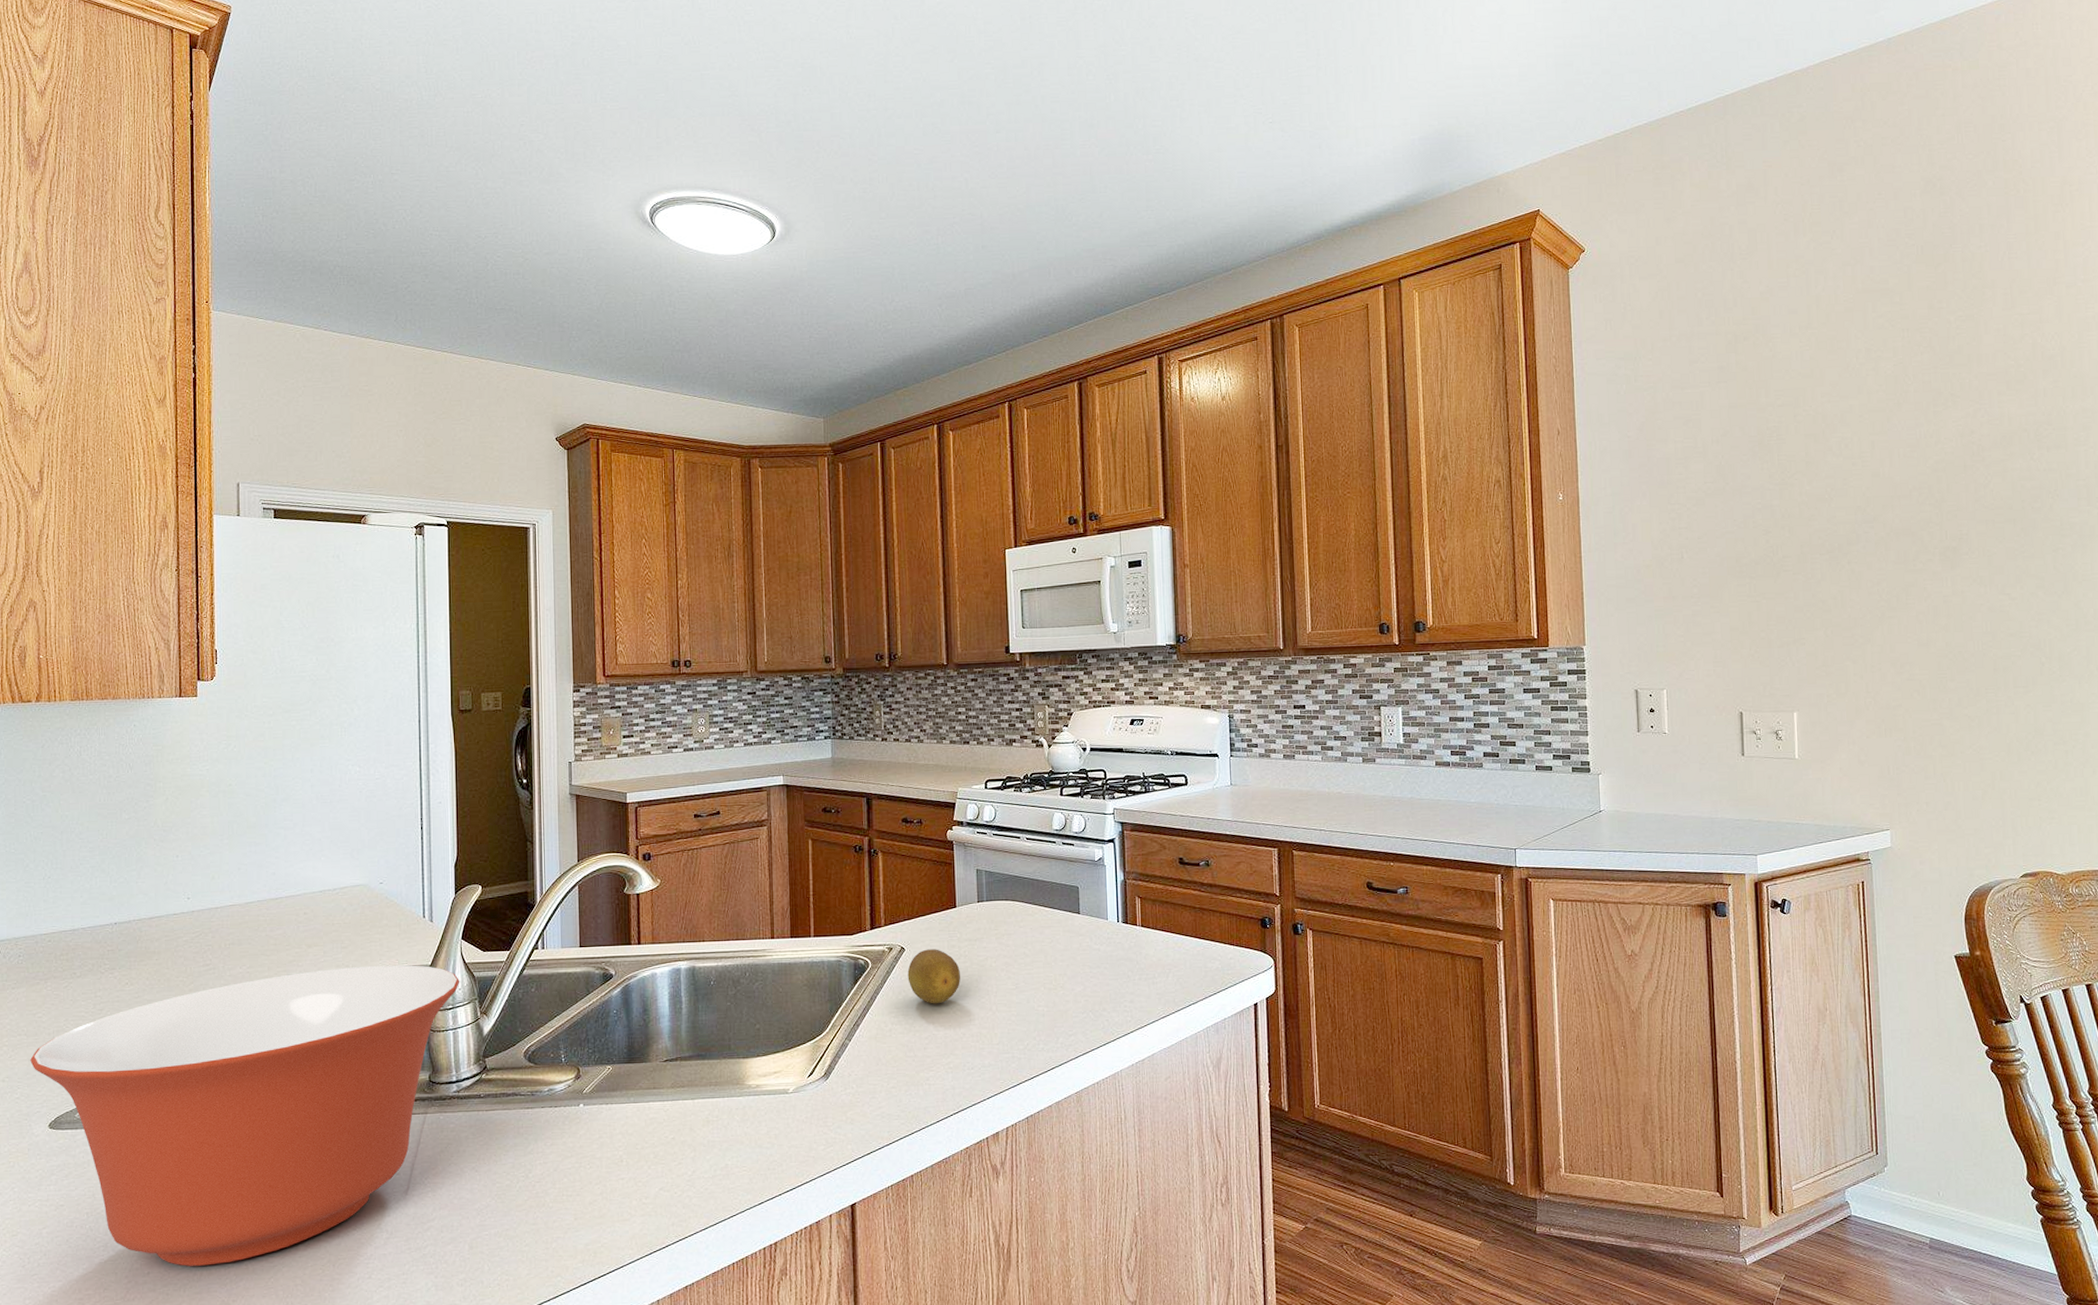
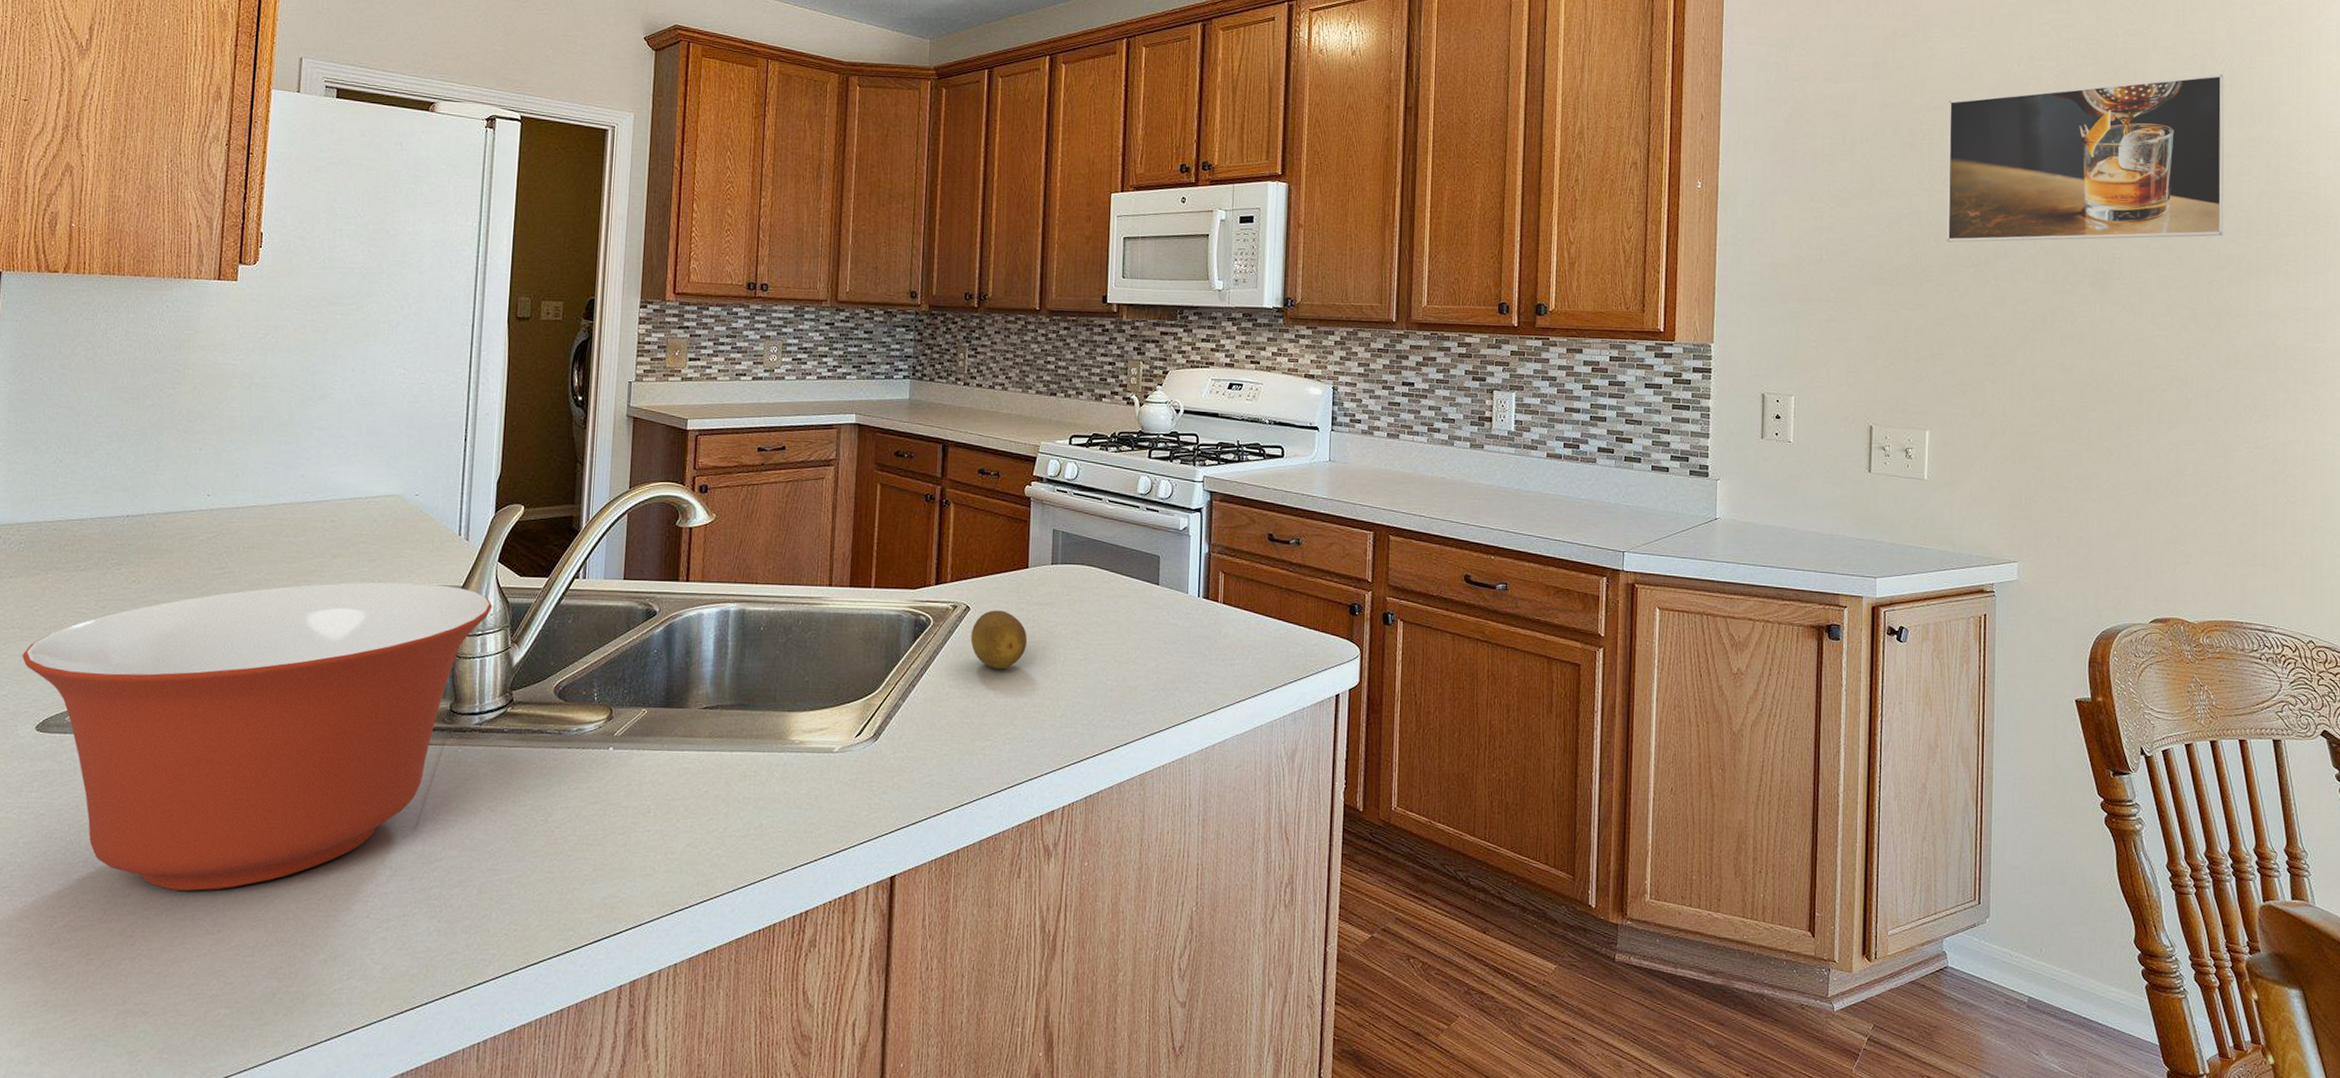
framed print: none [1792,351,2065,532] -> present [1946,74,2225,243]

